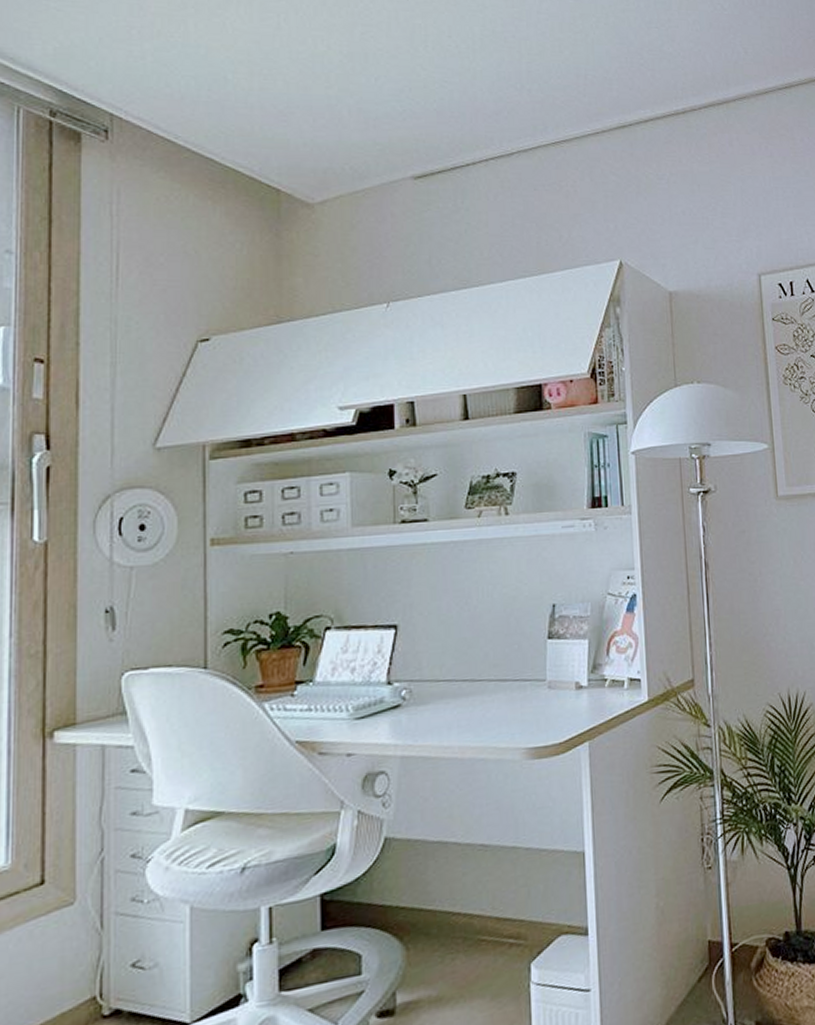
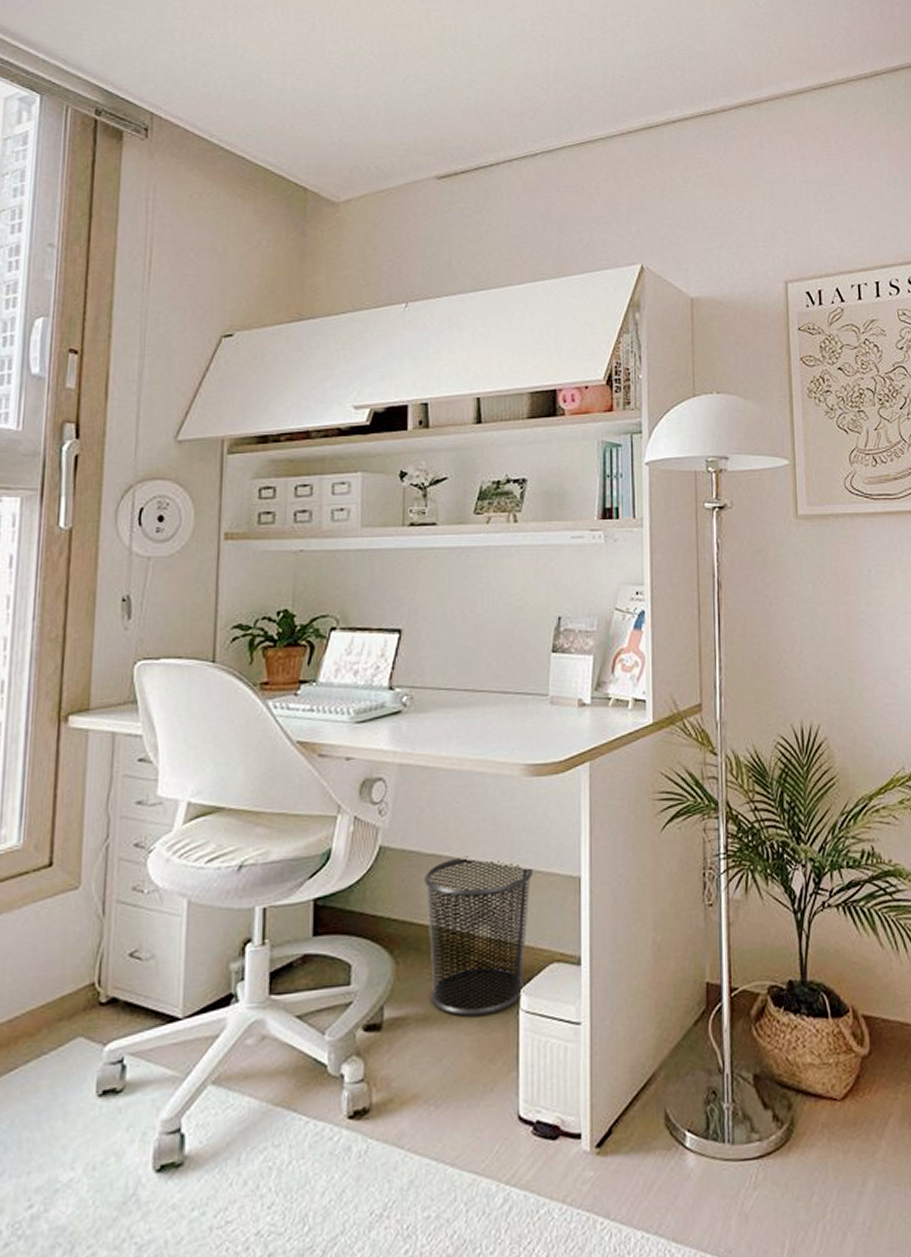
waste bin: none [430,840,539,995] -> present [423,856,534,1017]

